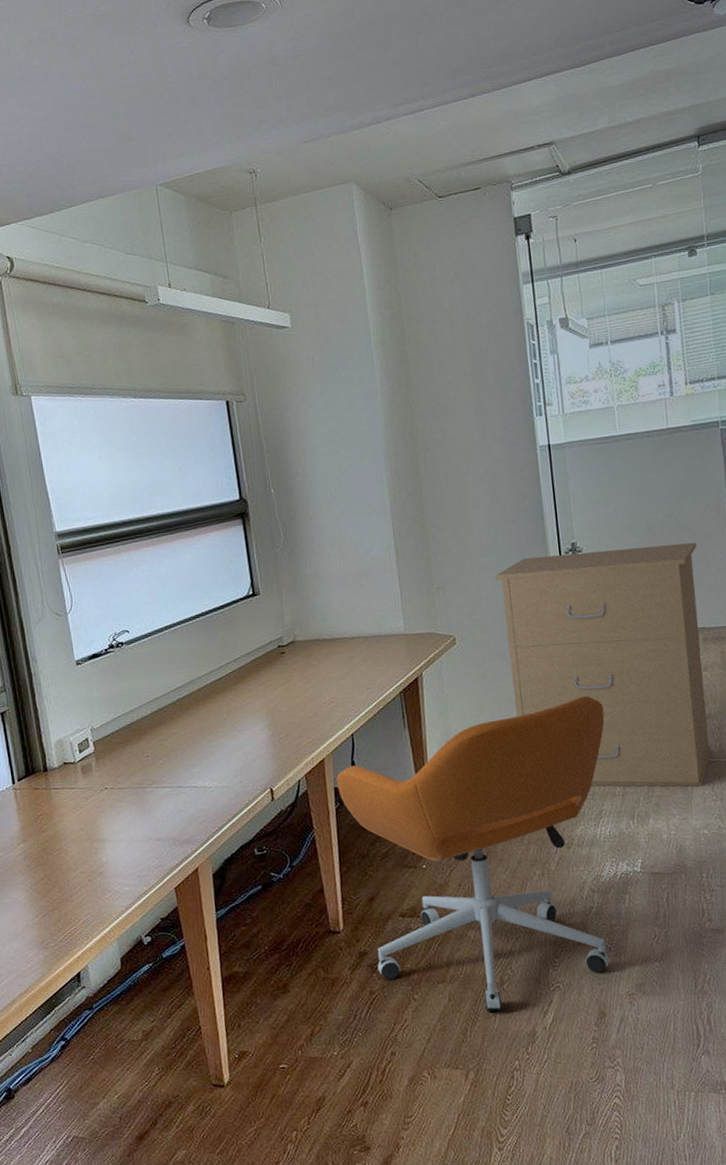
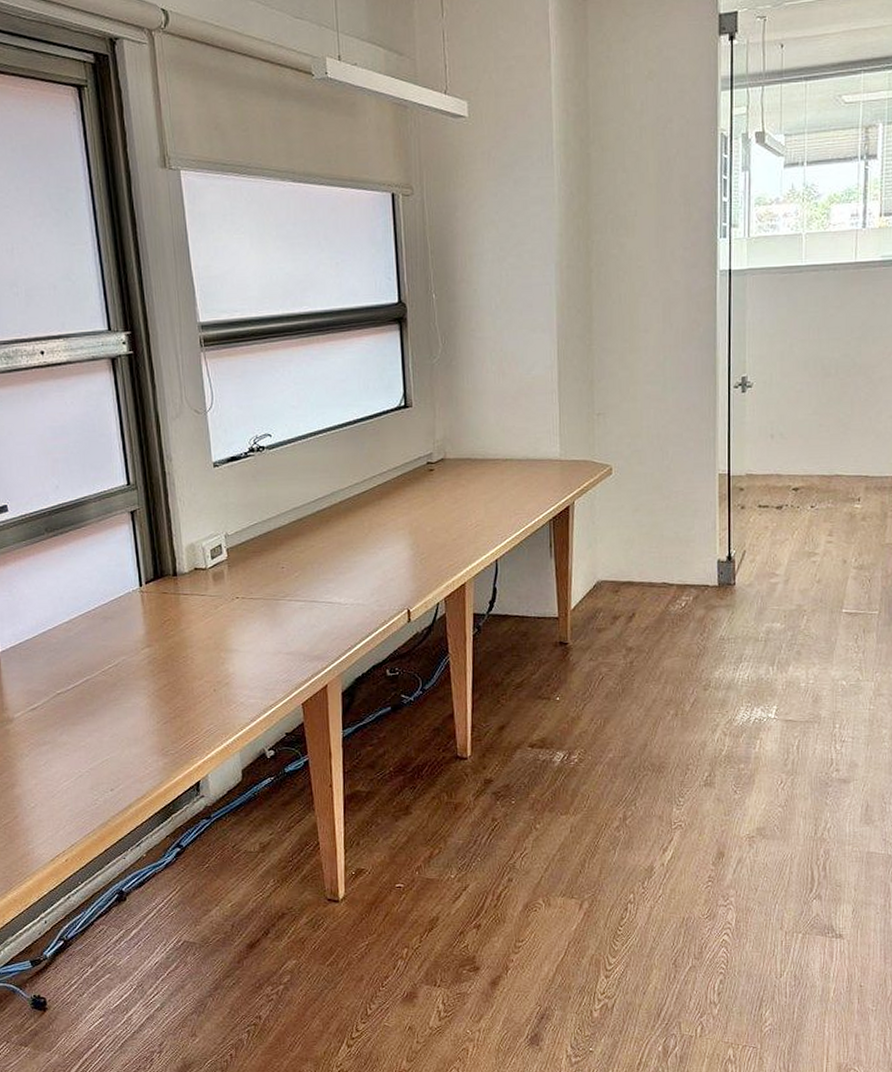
office chair: present [336,696,610,1013] -> none [476,538,756,846]
filing cabinet: present [495,542,711,787] -> none [659,386,871,637]

